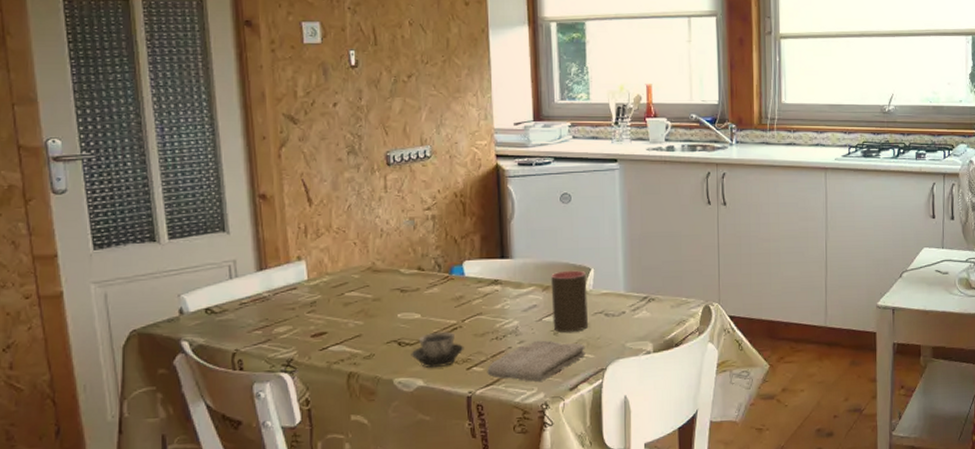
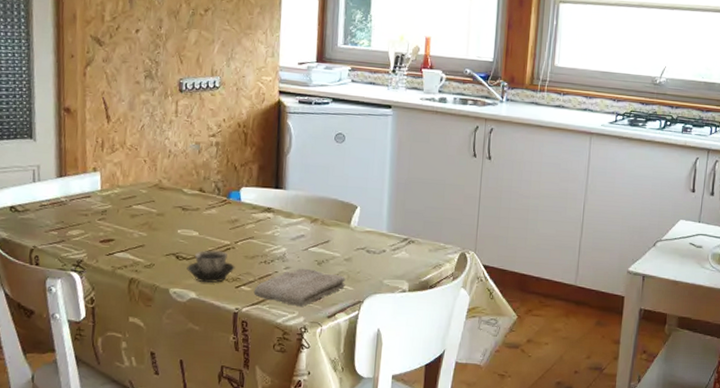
cup: present [551,270,589,333] -> none [317,206,352,264]

